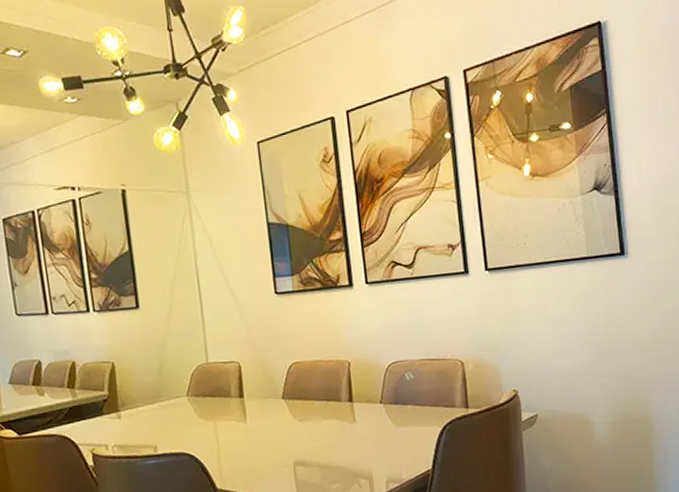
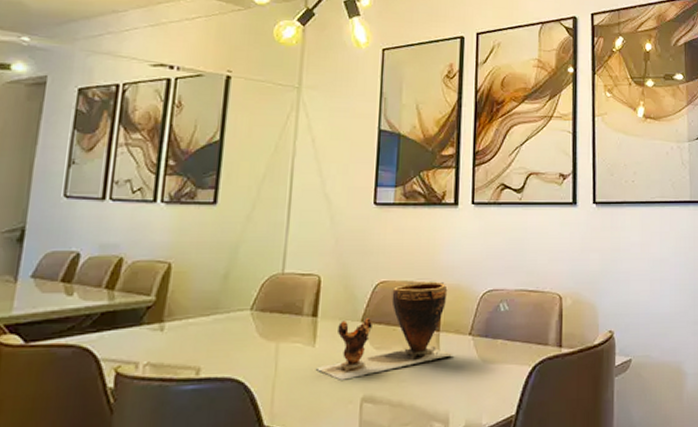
clay pot: none [251,358,369,449] -> present [316,281,453,380]

